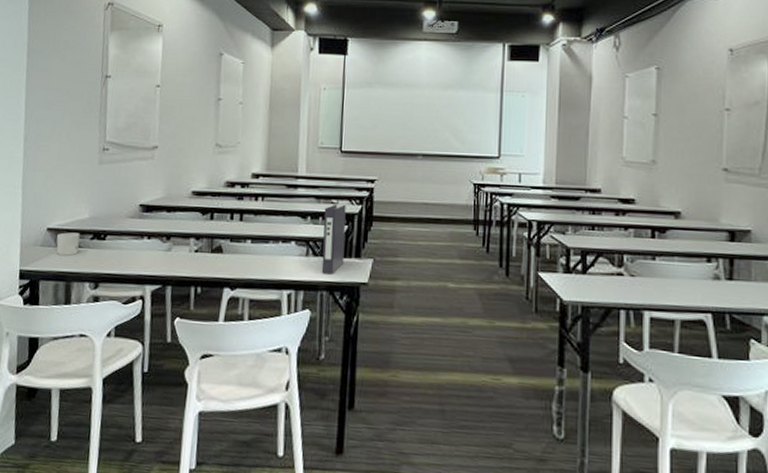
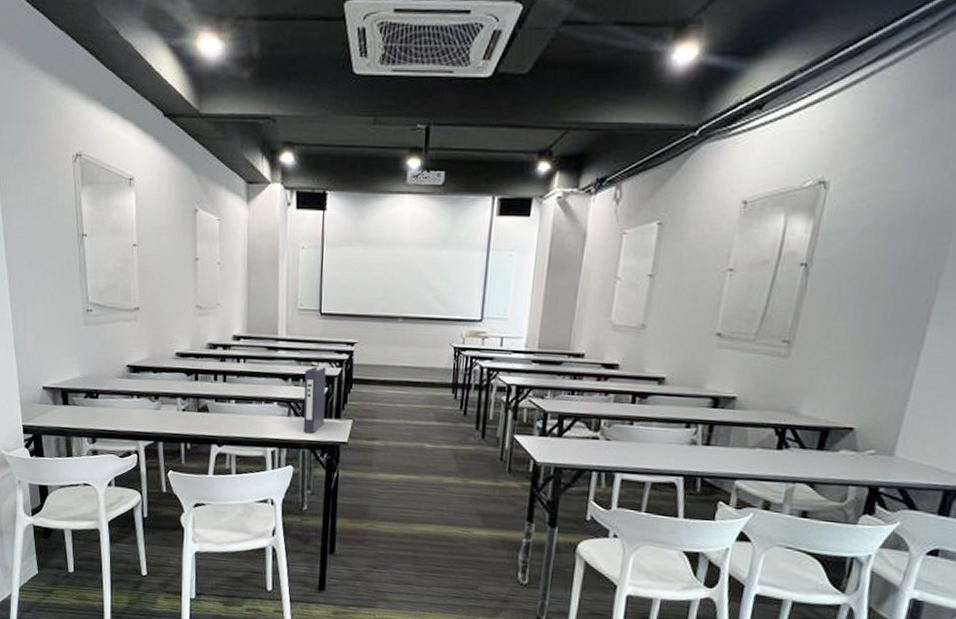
mug: present [56,232,81,256] -> none [53,391,75,413]

